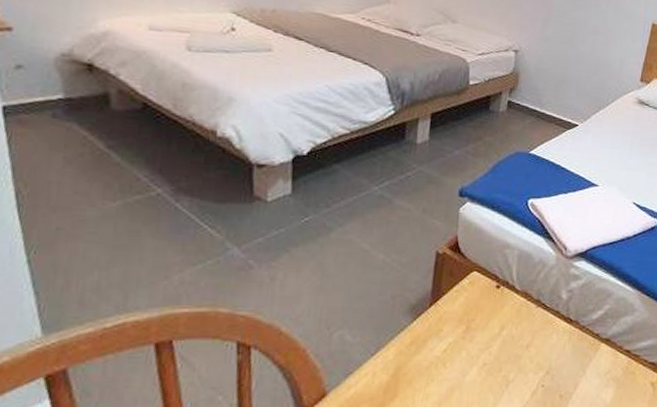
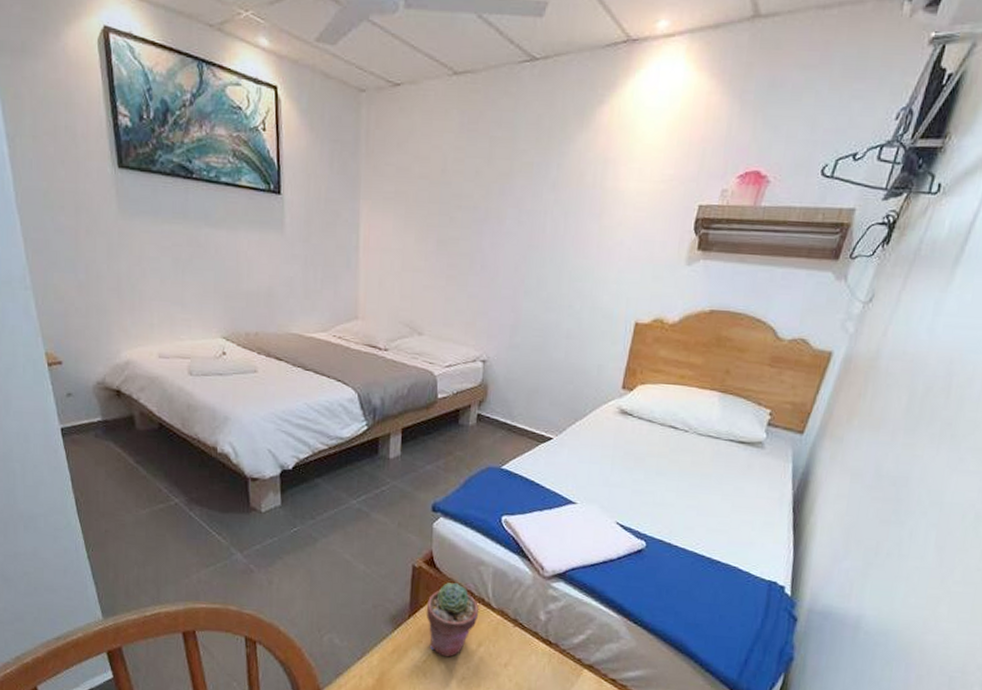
potted succulent: none [448,266,504,344] -> present [426,582,480,657]

